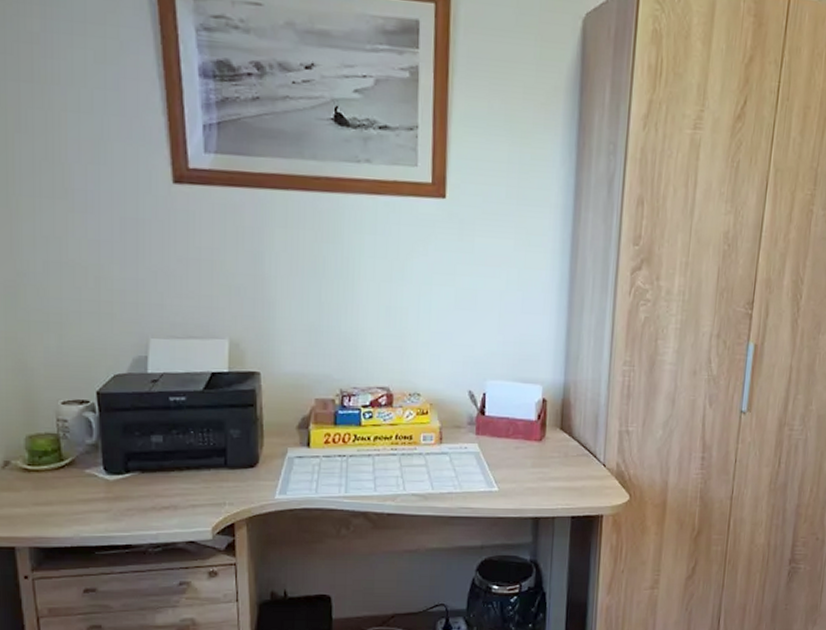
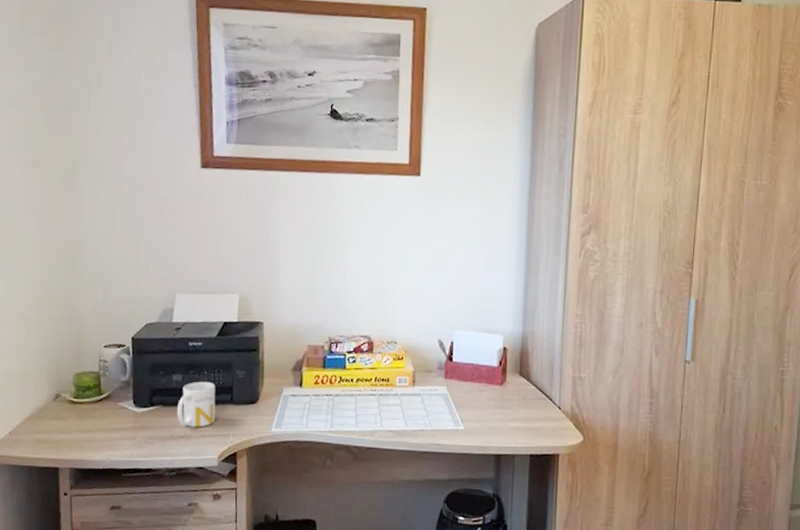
mug: none [159,442,206,496] -> present [177,381,216,427]

